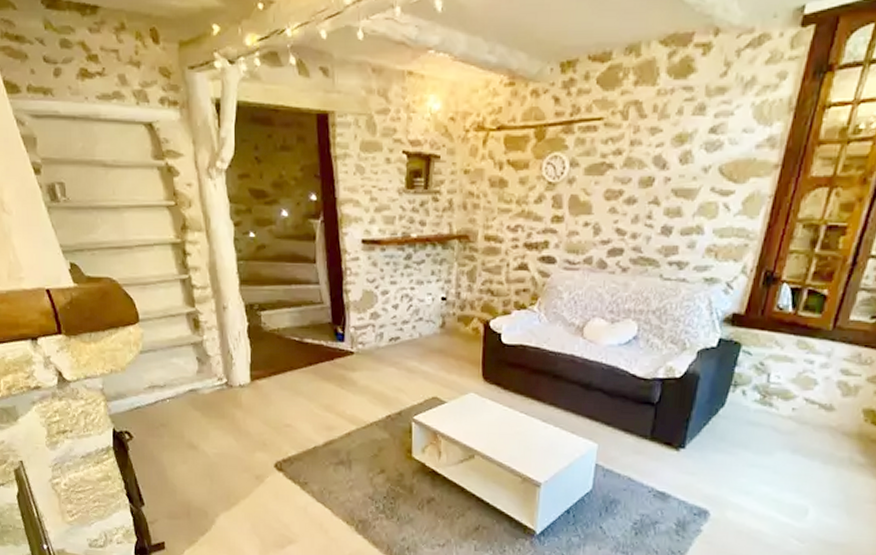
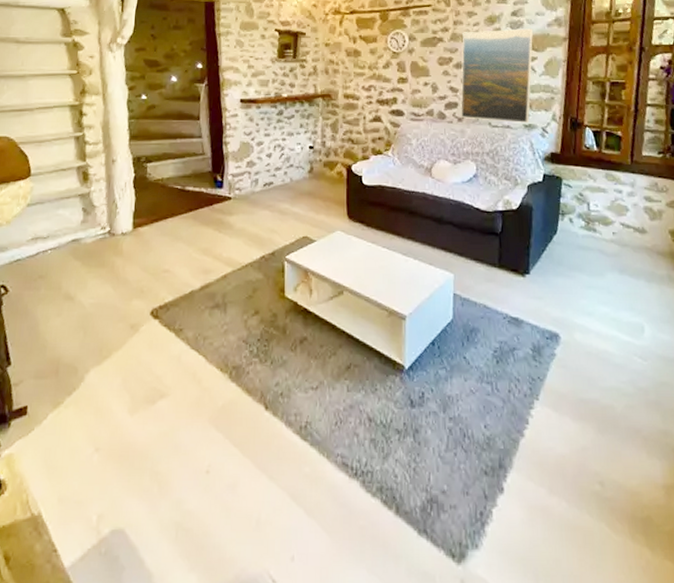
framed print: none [626,151,736,276] -> present [460,28,534,123]

